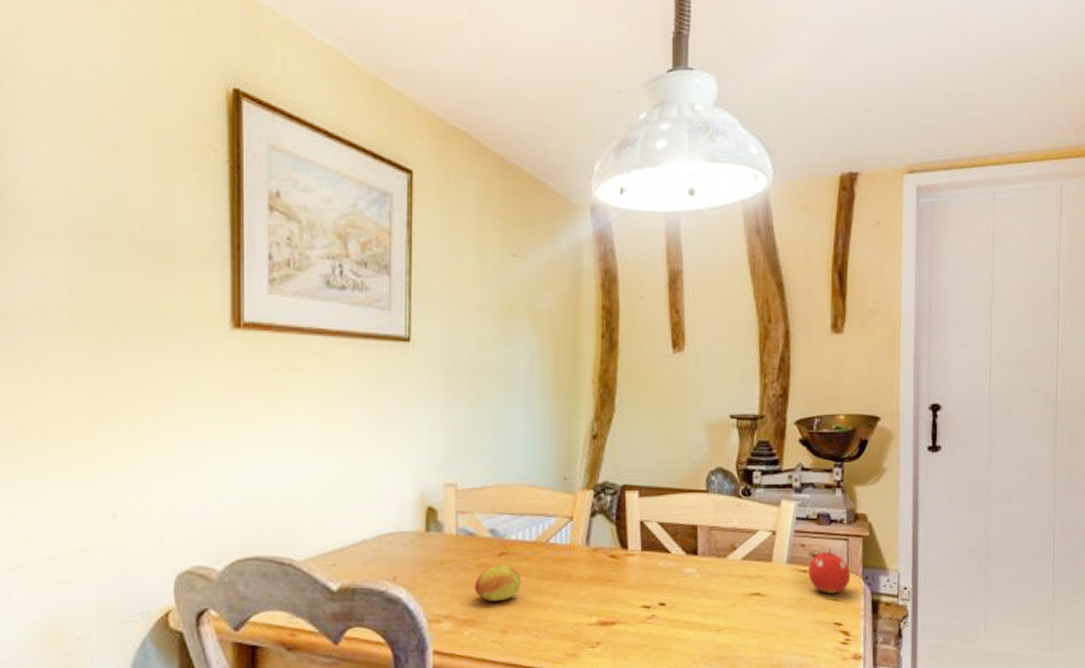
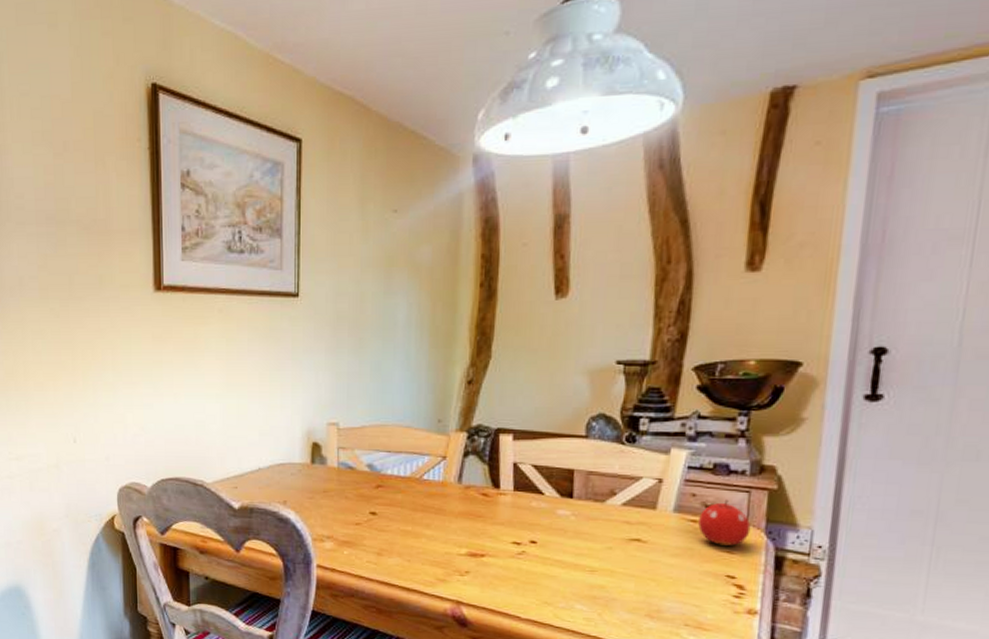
fruit: present [474,564,522,601] -> none [353,495,396,528]

